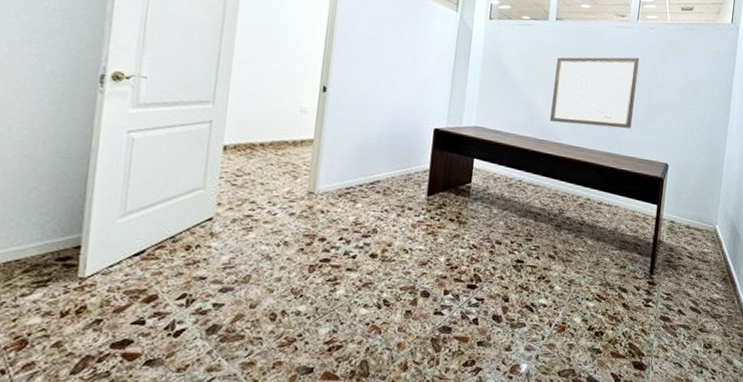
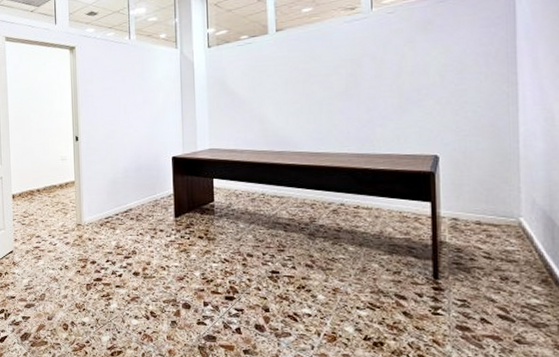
wall art: present [550,57,640,129] -> none [284,47,382,133]

